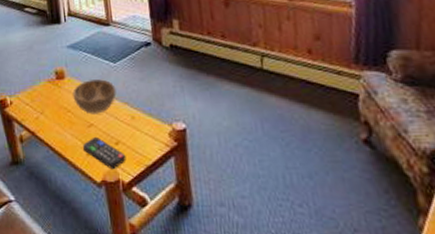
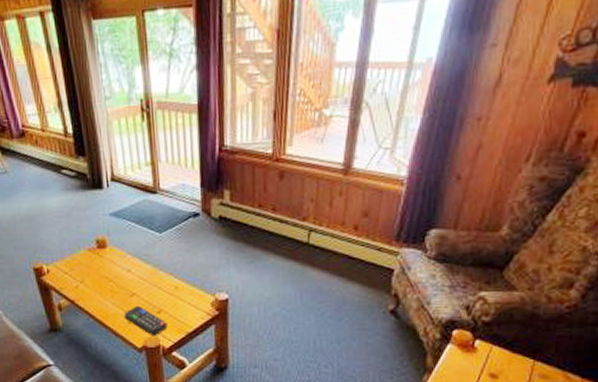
decorative bowl: present [73,79,117,114] -> none [115,249,161,284]

